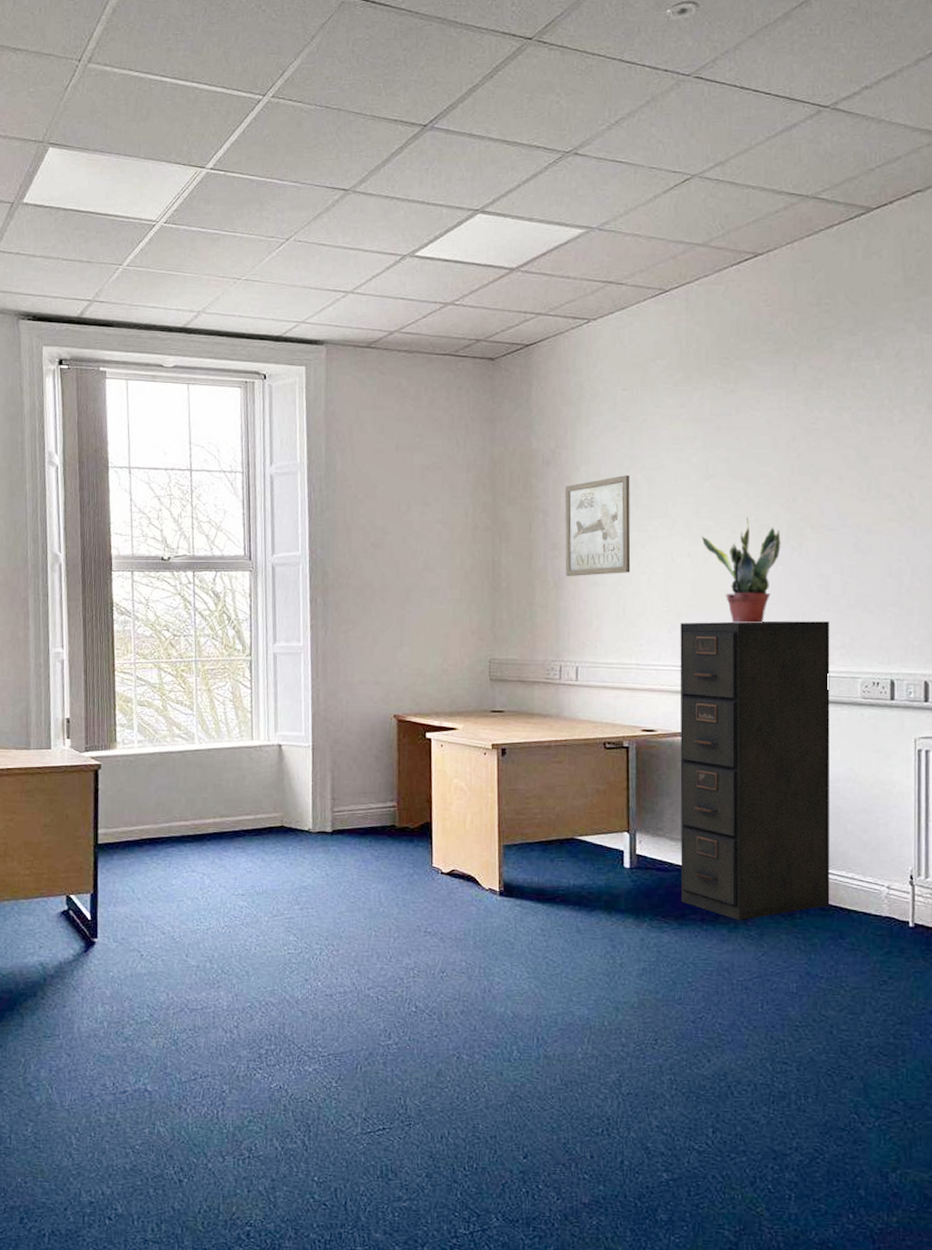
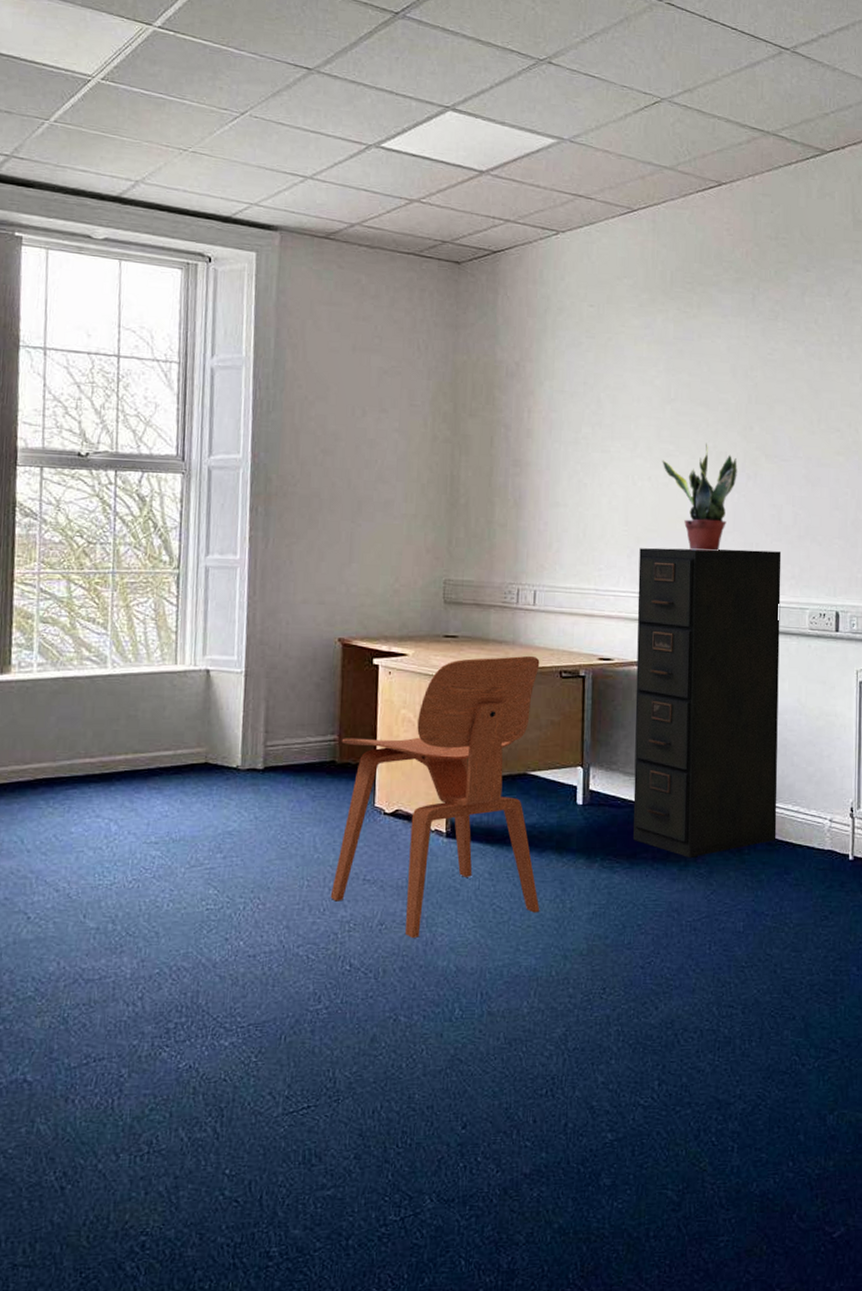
chair: none [395,728,591,985] -> present [330,655,540,938]
wall art: present [564,475,631,577] -> none [526,393,594,496]

